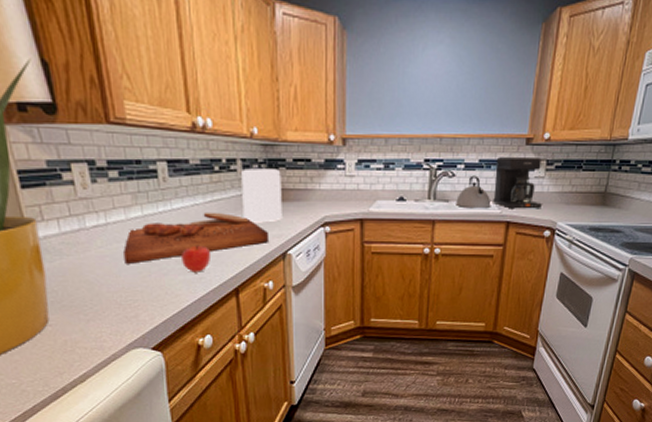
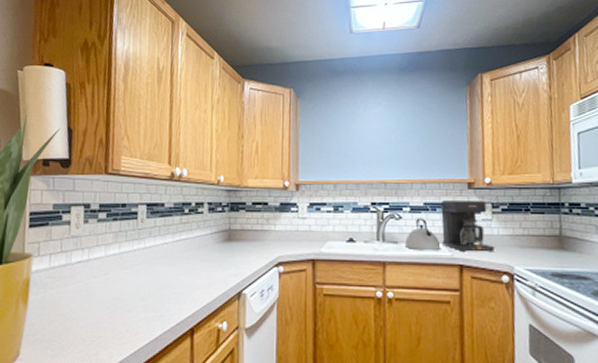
cutting board: present [123,212,270,264] -> none [96,250,227,299]
fruit: present [180,245,212,273] -> none [145,282,173,310]
canister: present [241,168,282,223] -> none [205,211,241,262]

